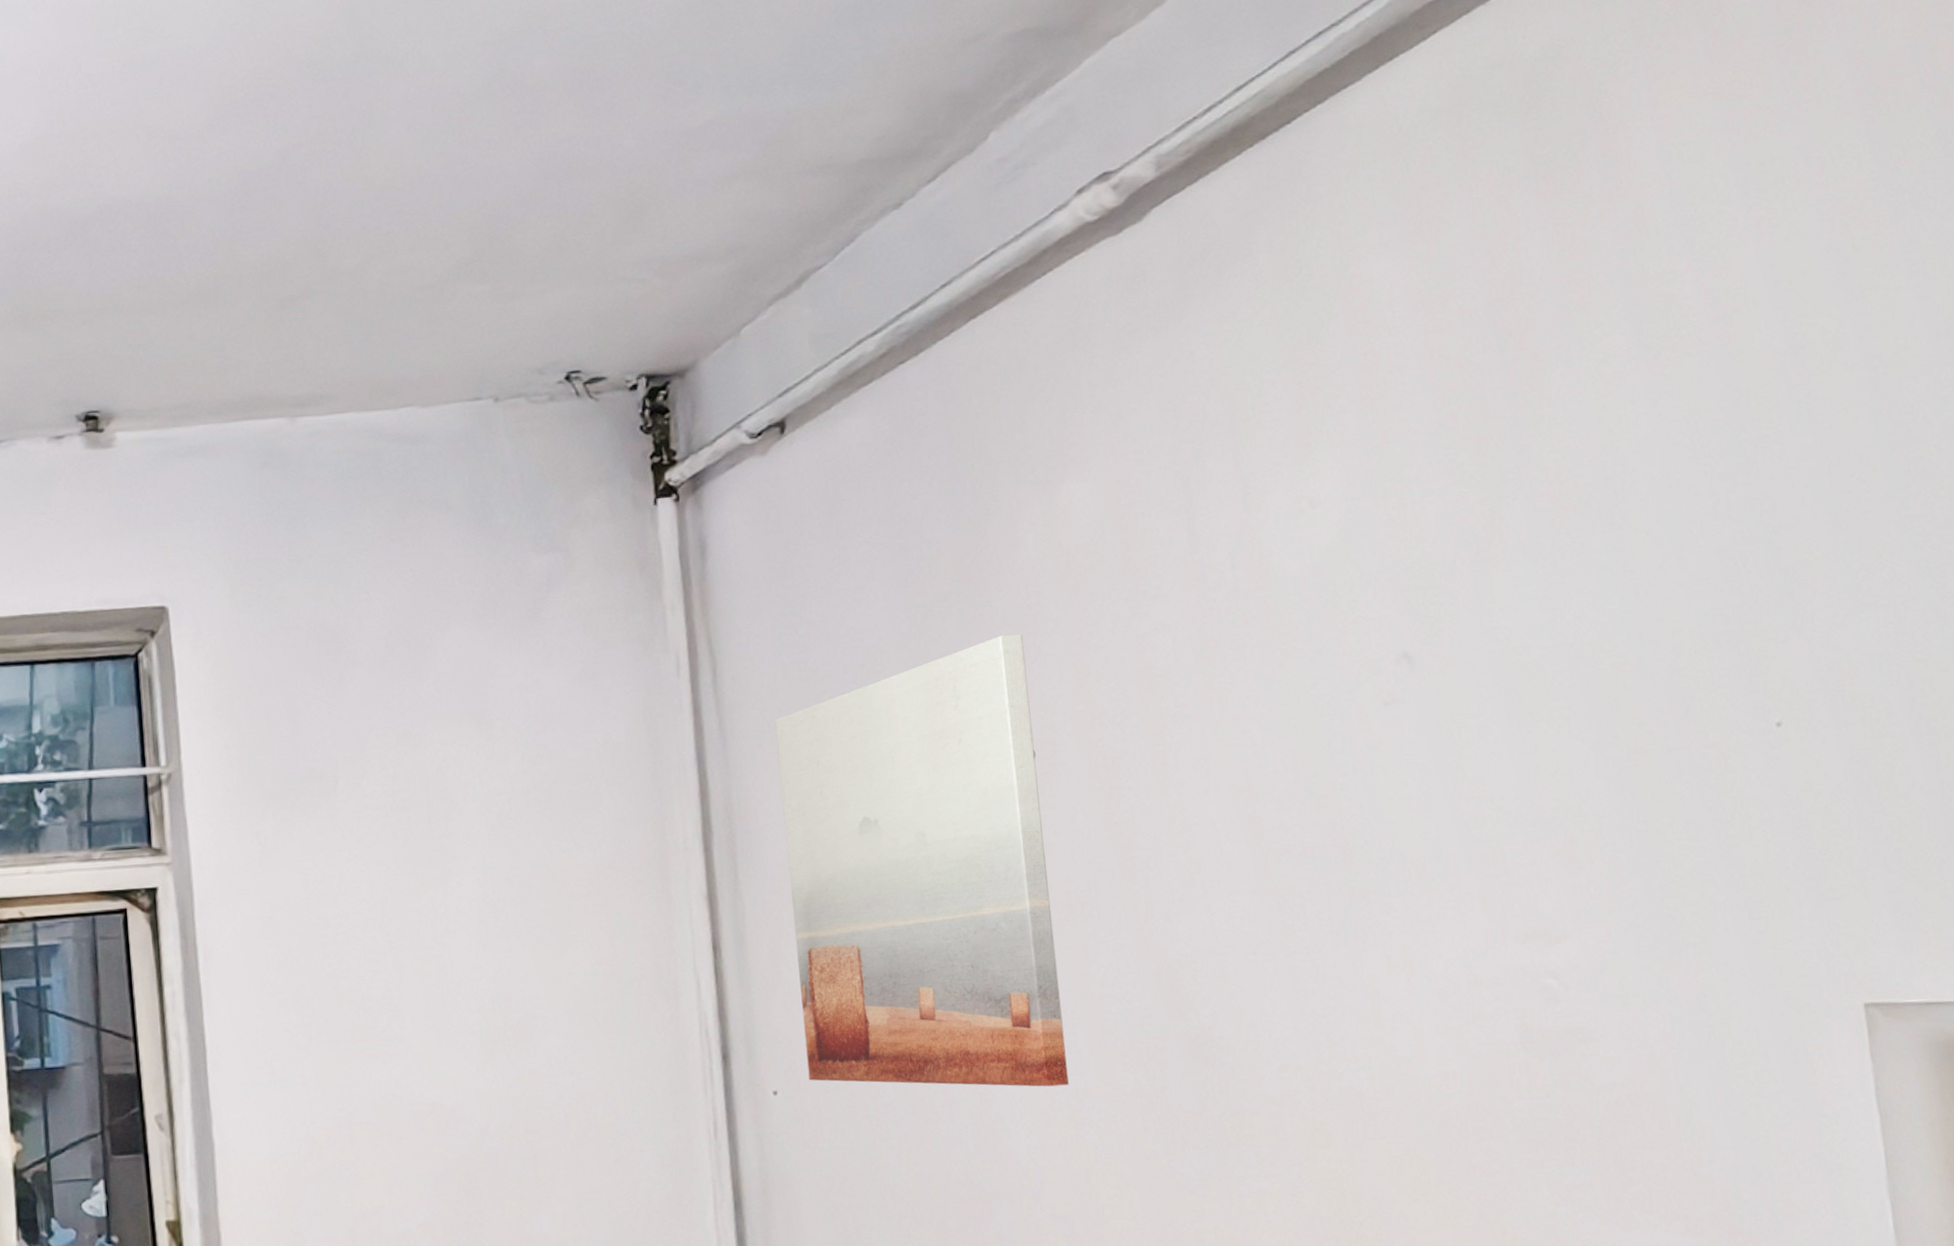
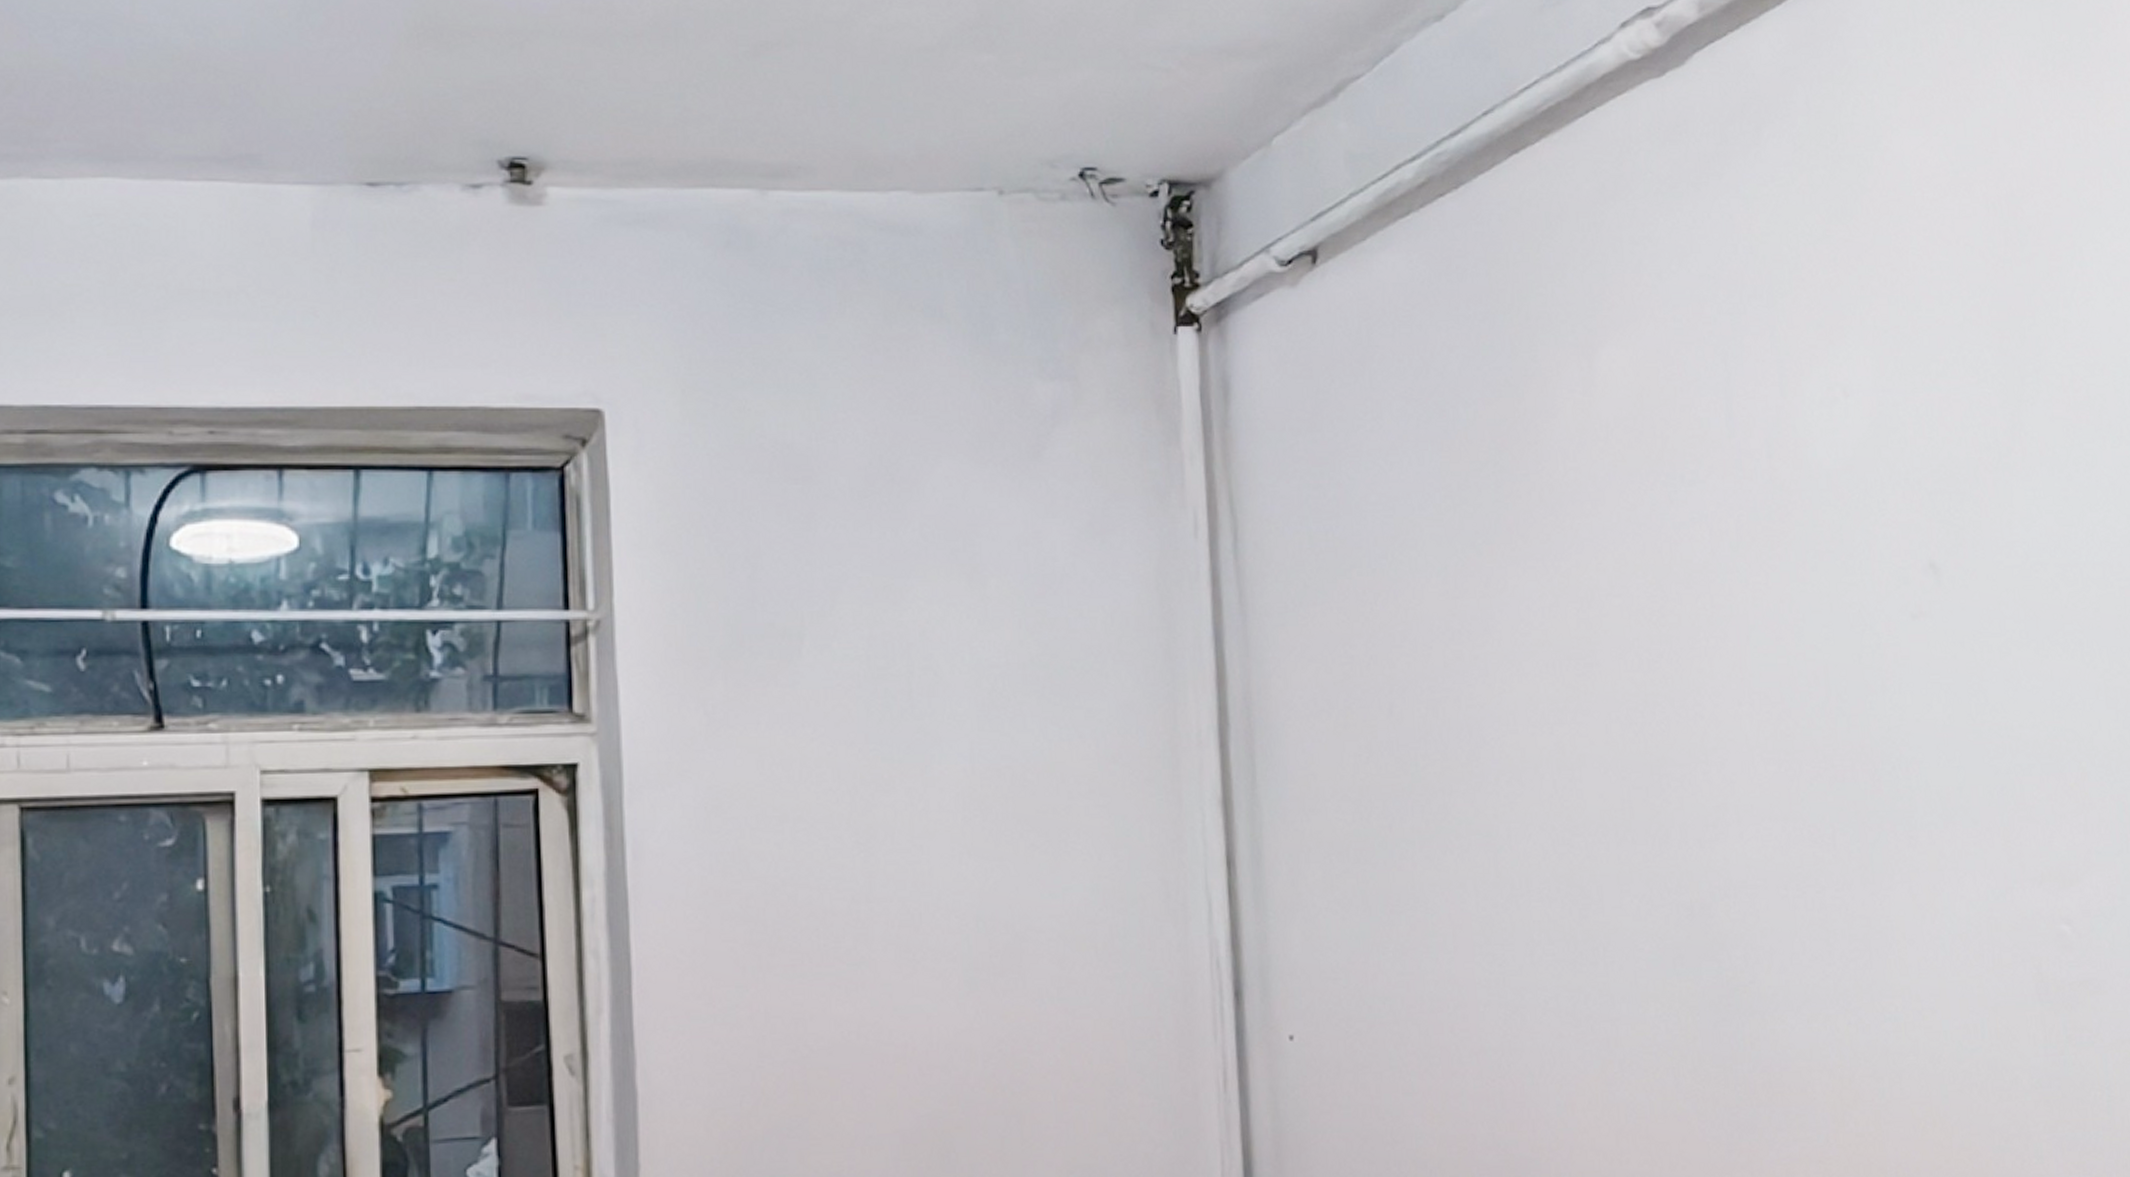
wall art: present [775,633,1069,1087] -> none [1299,514,1600,1035]

